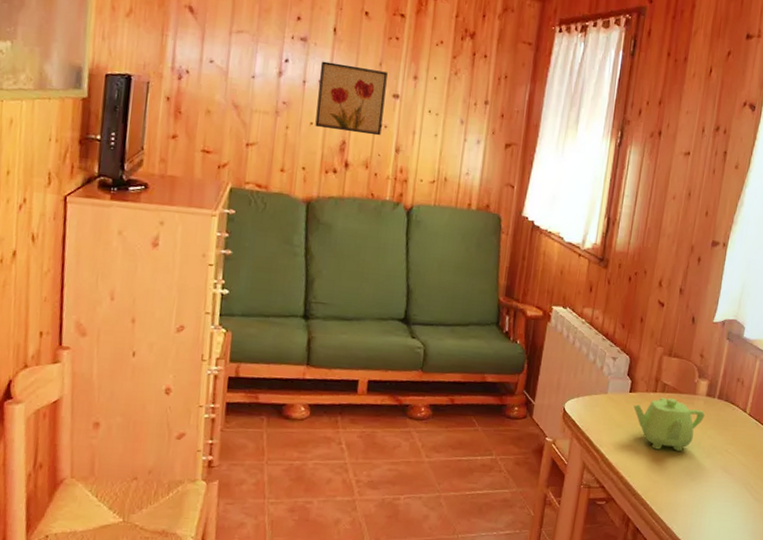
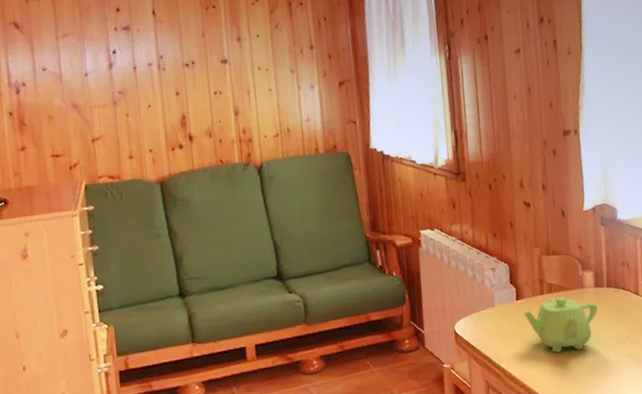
wall art: present [315,61,388,136] -> none [146,41,217,109]

